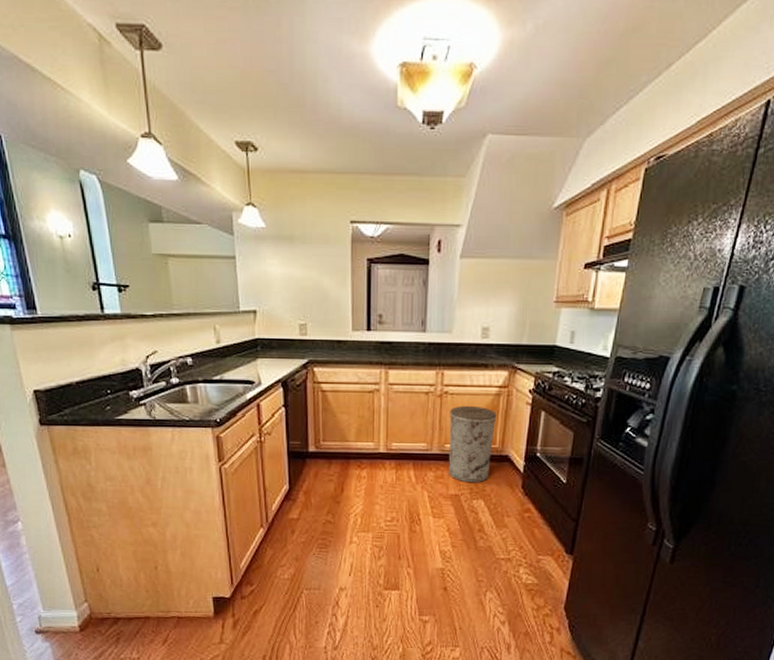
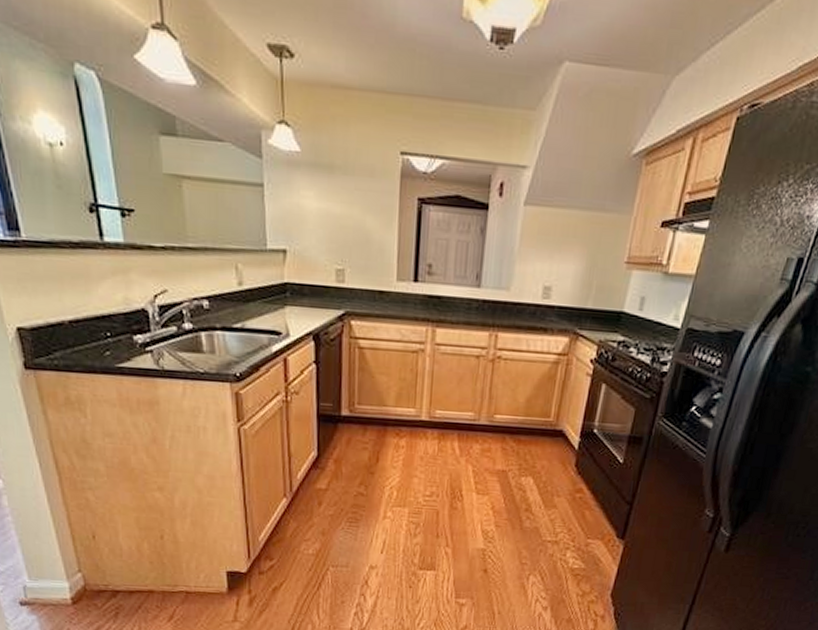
trash can: present [448,405,497,483] -> none [495,372,554,459]

